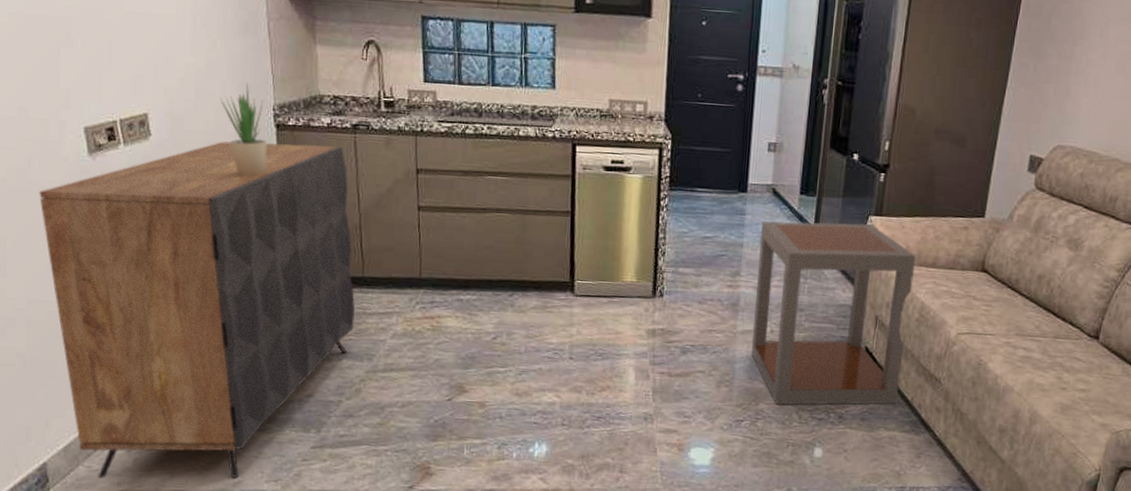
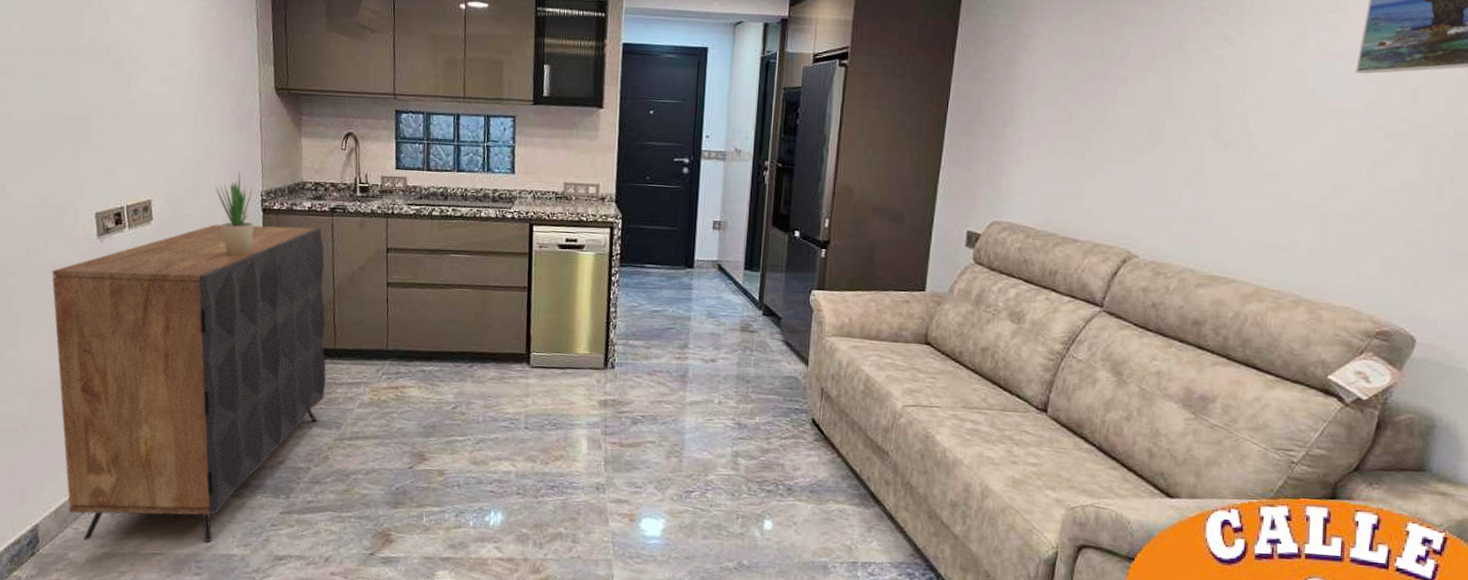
side table: present [751,221,917,405] -> none [700,295,860,477]

